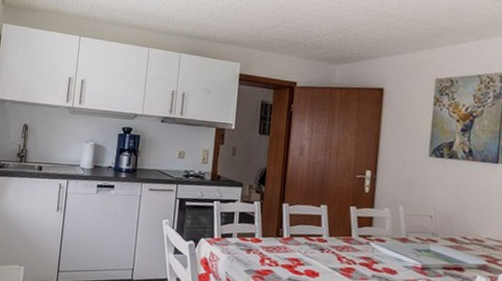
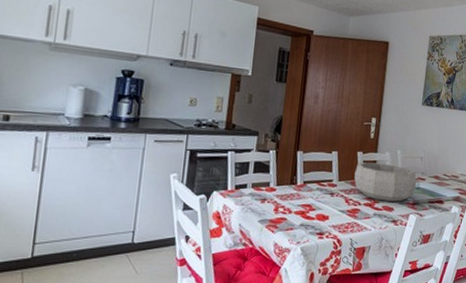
decorative bowl: none [347,218,426,265] -> present [354,162,417,202]

